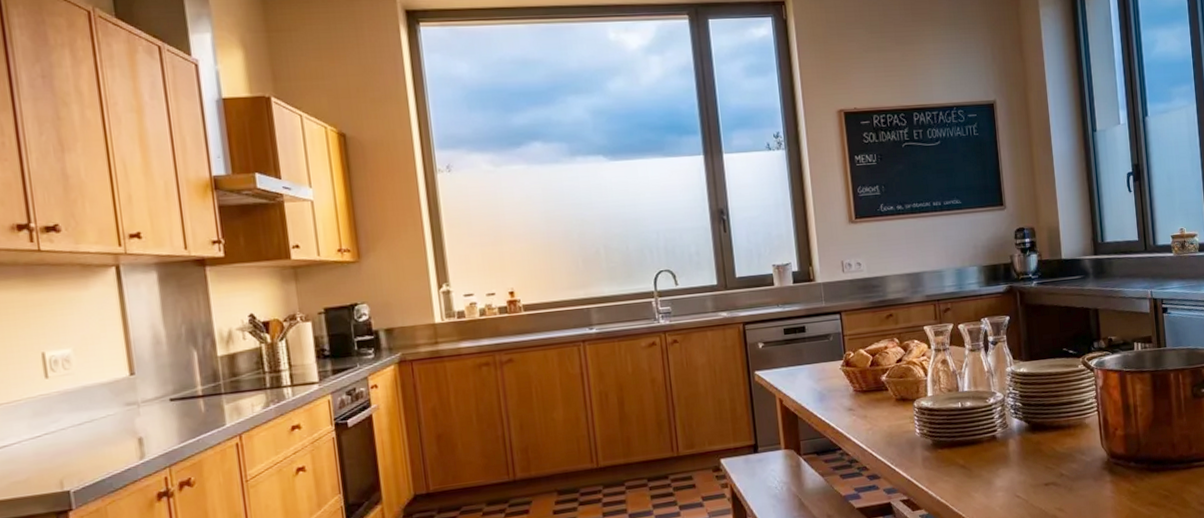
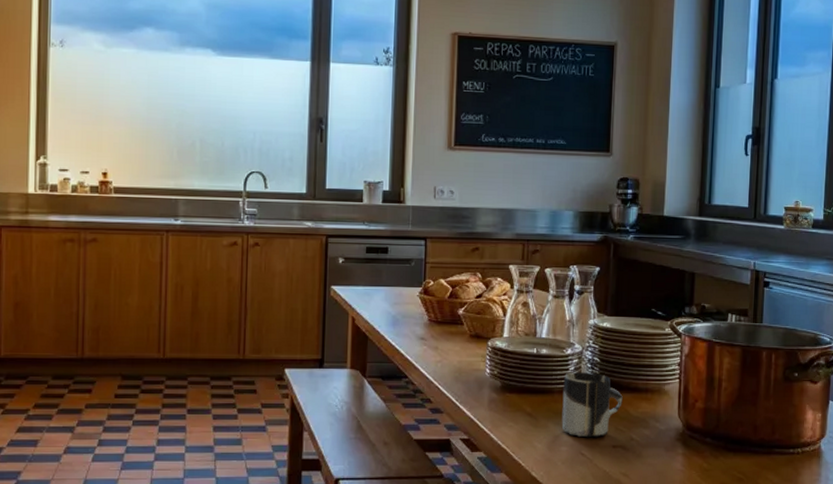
cup: none [990,417,1048,480] -> present [561,372,623,438]

